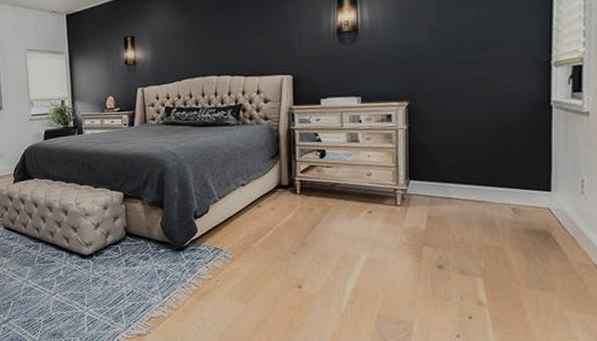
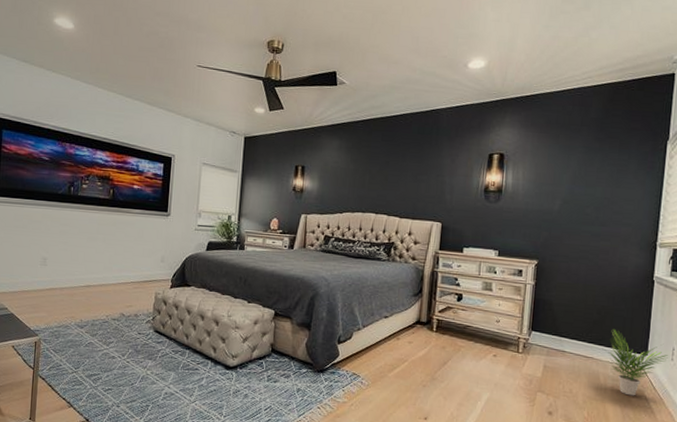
potted plant: none [495,166,577,239] -> present [602,328,668,396]

